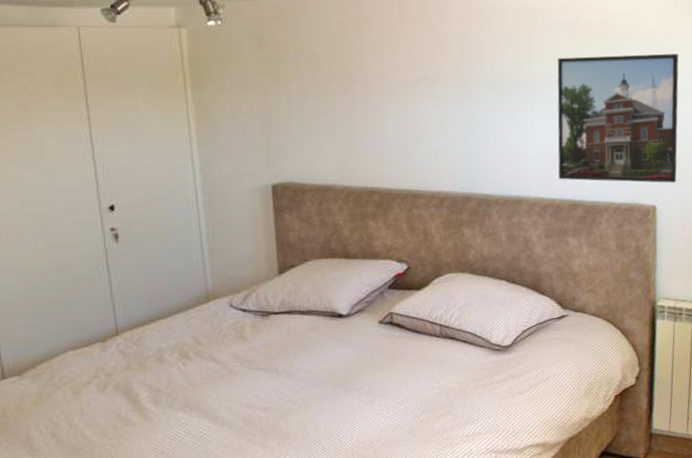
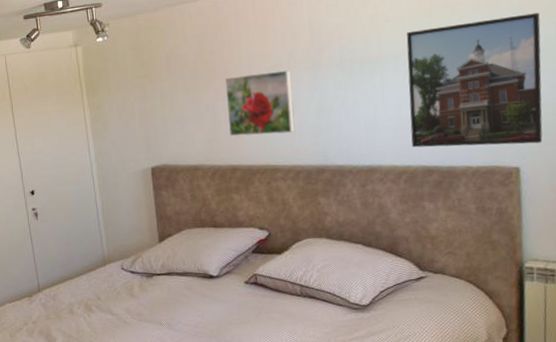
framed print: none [364,84,441,156] -> present [224,70,295,137]

